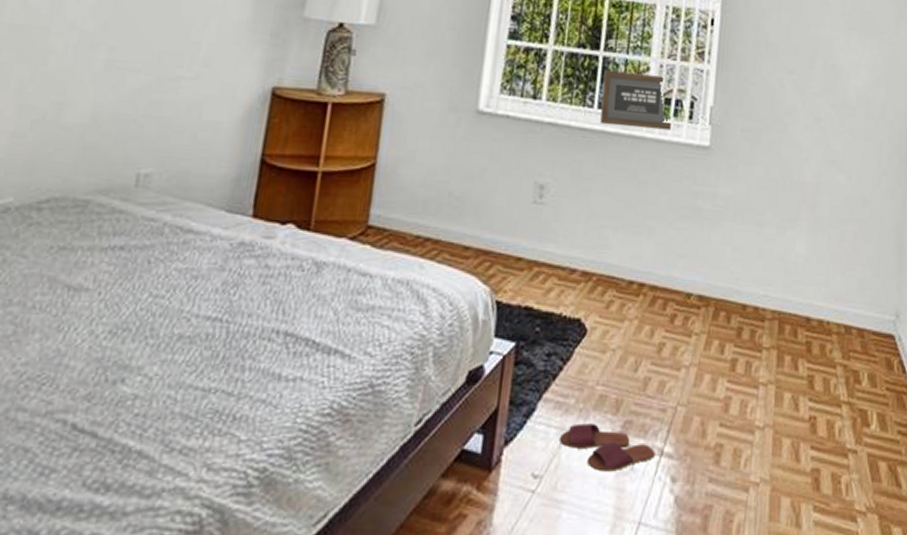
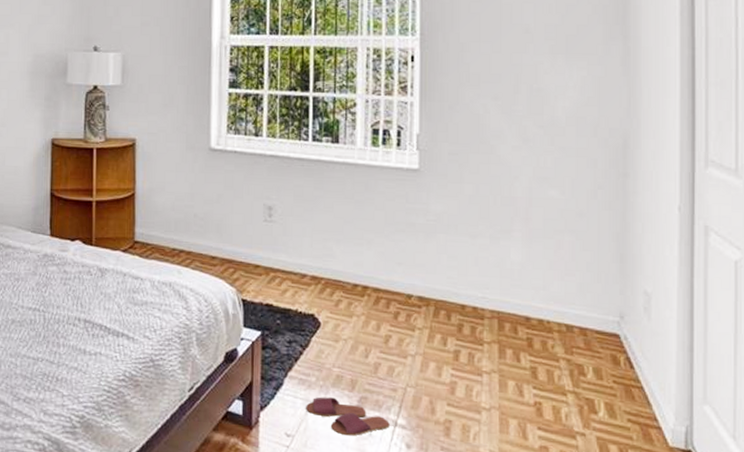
picture frame: present [600,70,671,131] -> none [315,108,381,157]

